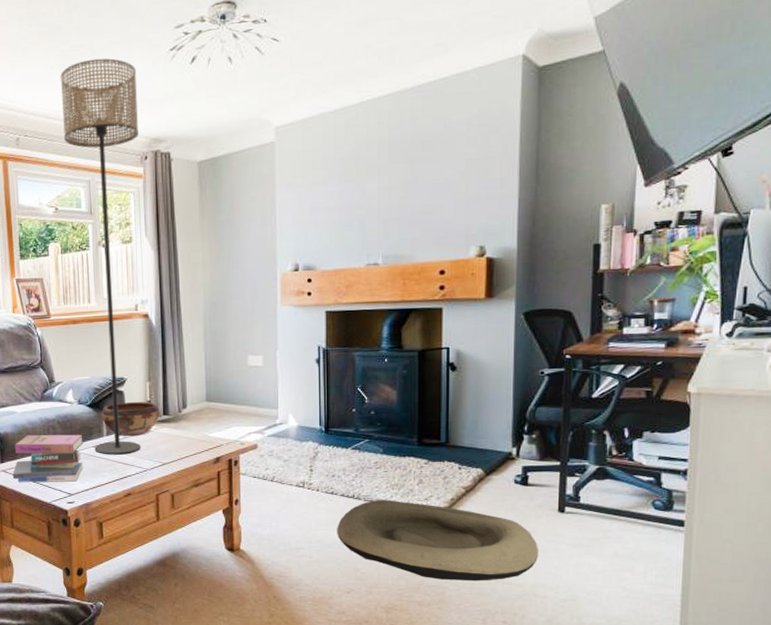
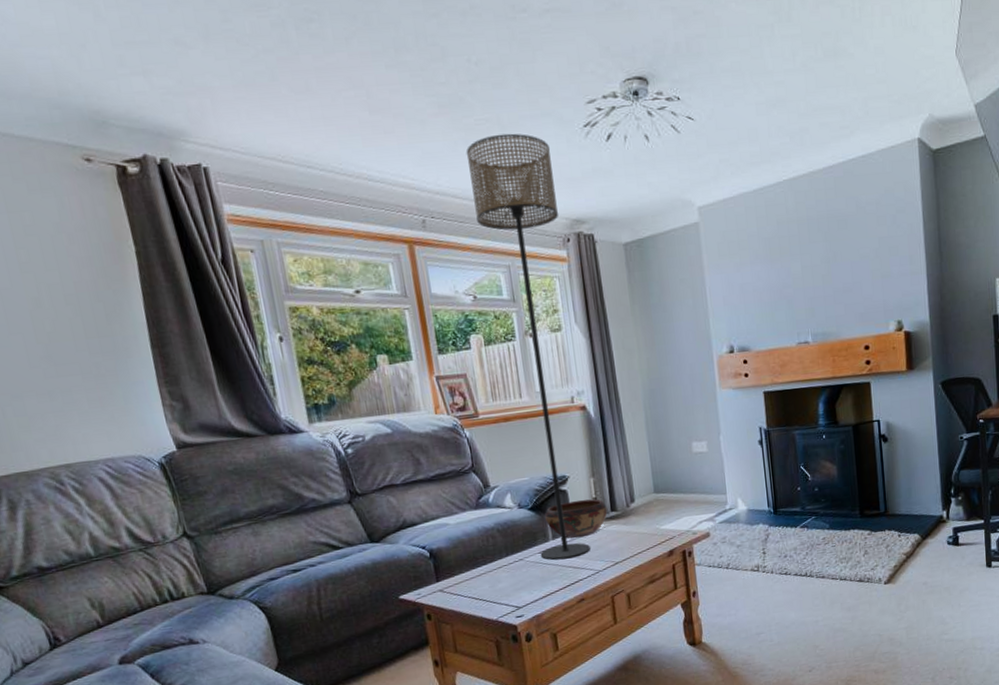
books: present [12,434,84,483] -> none [450,541,531,601]
dog bed: present [337,500,538,582] -> none [793,573,973,646]

